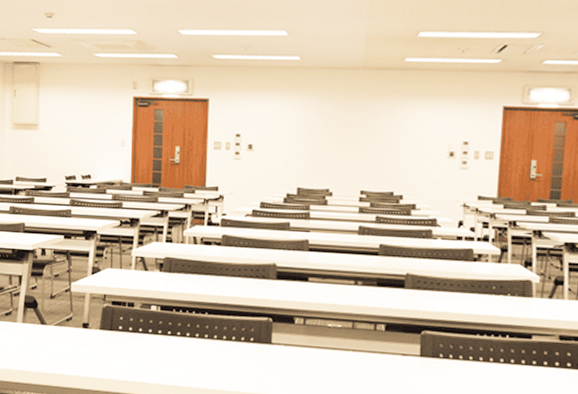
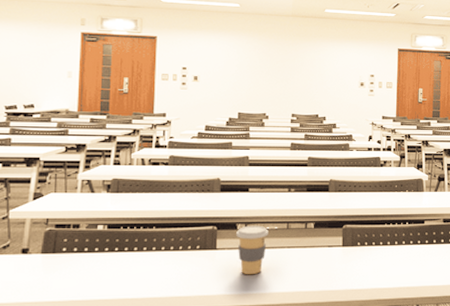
coffee cup: none [294,320,330,378] -> present [236,225,269,275]

